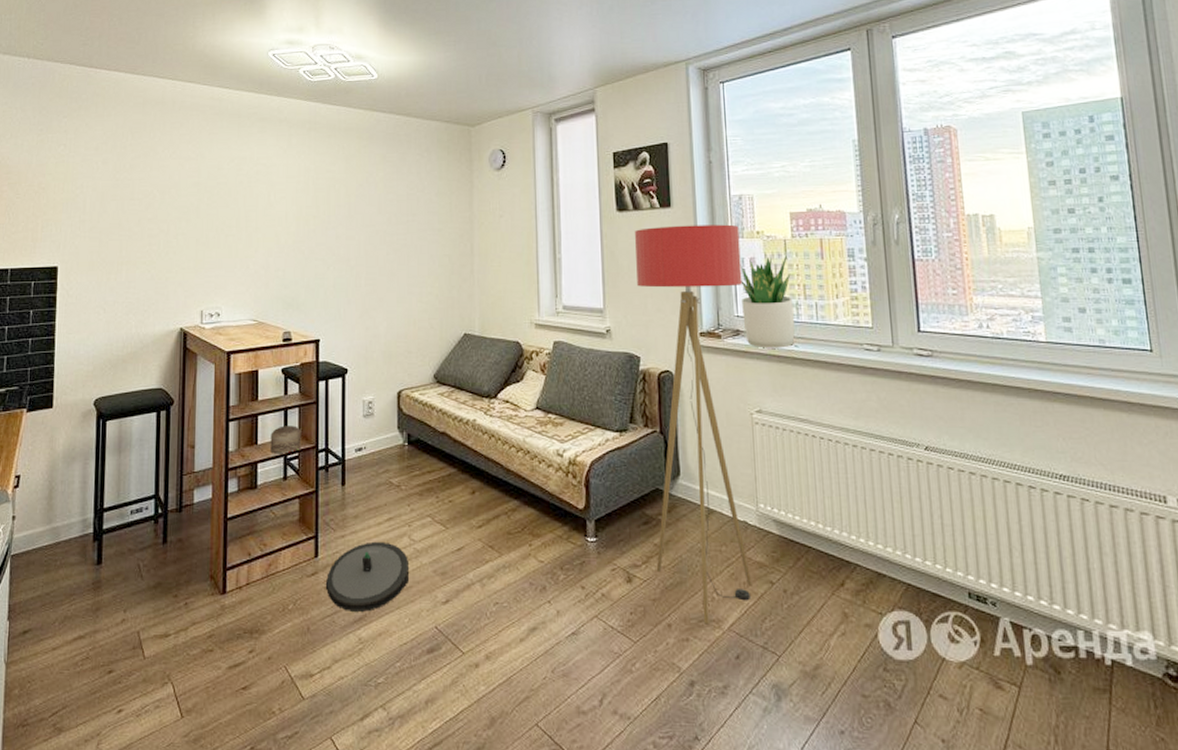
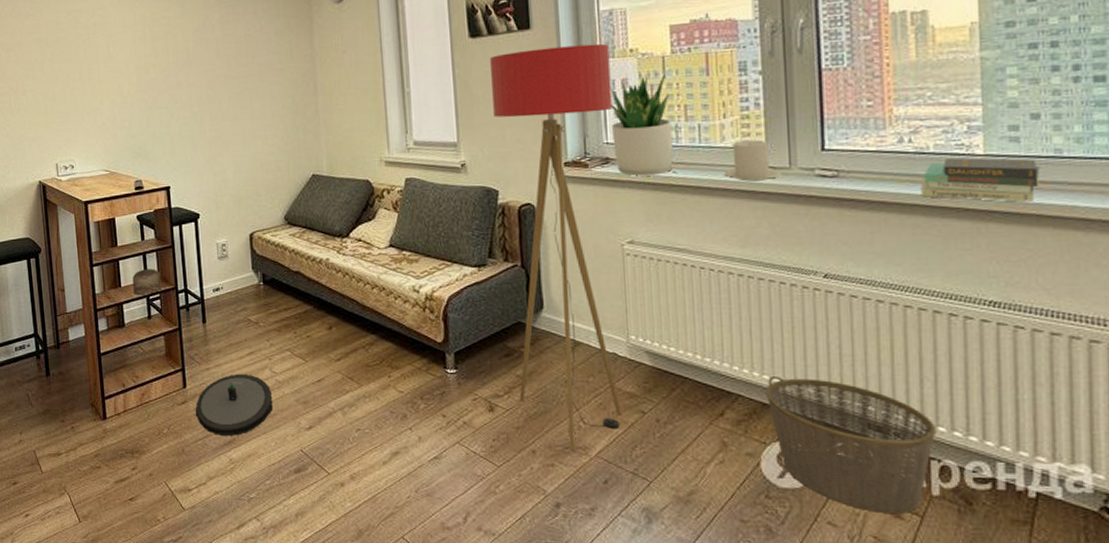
candle: none [839,319,886,358] -> present [725,139,781,182]
basket: none [879,546,1026,685] -> present [765,377,937,515]
books: none [999,343,1091,385] -> present [921,157,1041,202]

